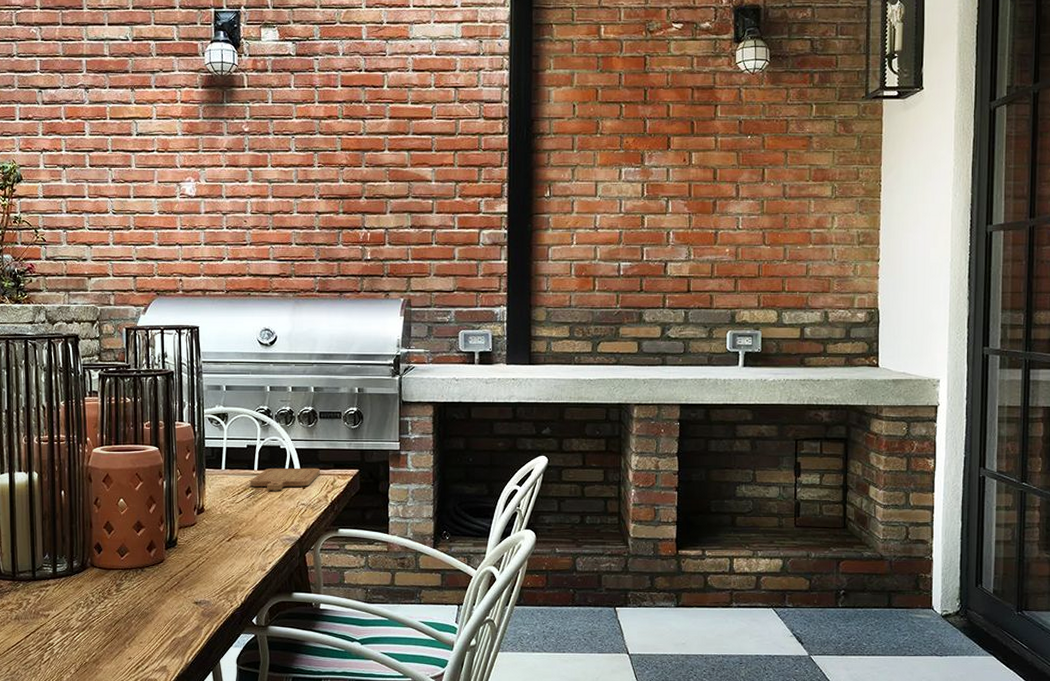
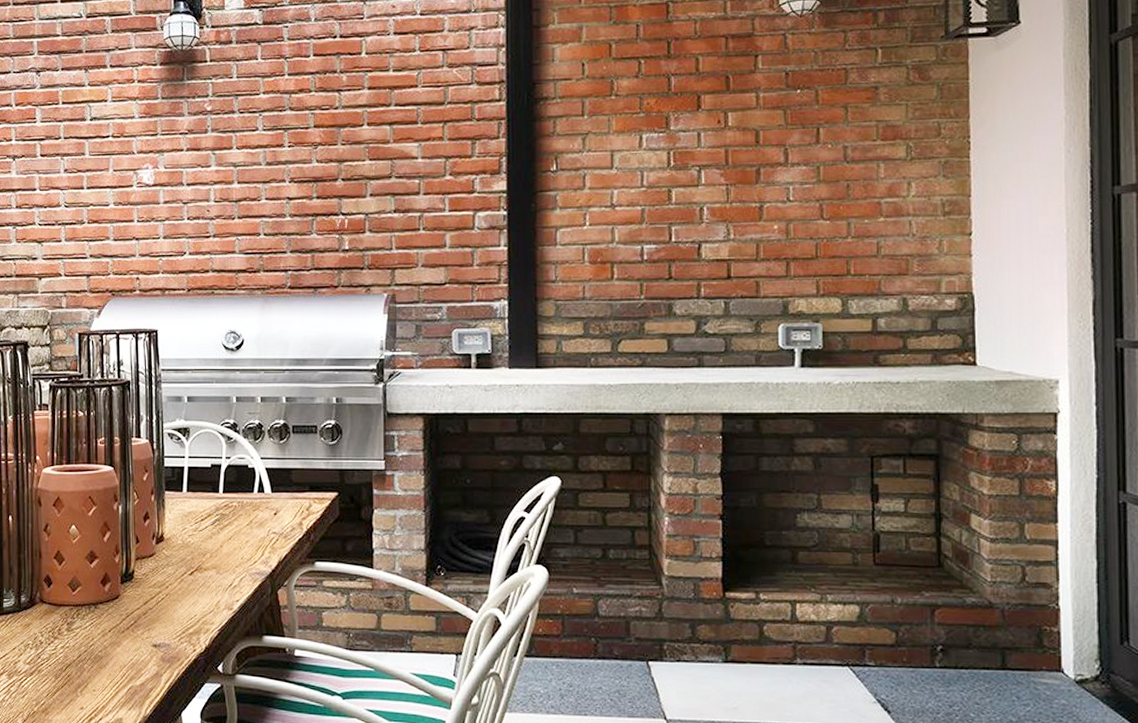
chopping board: present [250,468,320,491] -> none [215,490,293,517]

